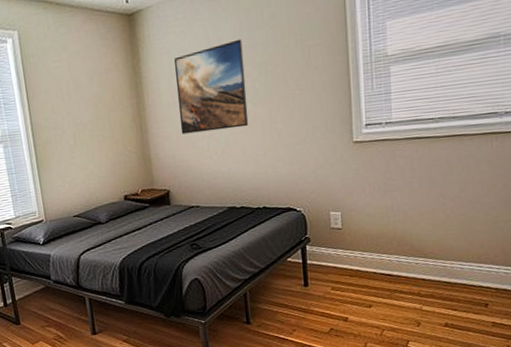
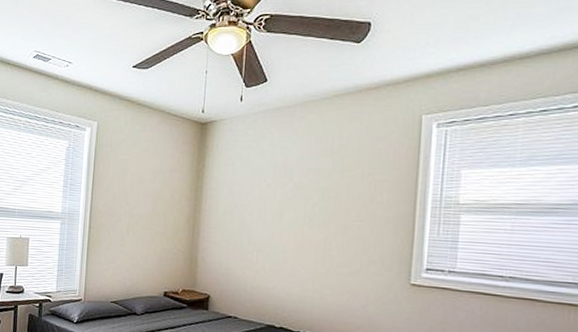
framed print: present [174,39,249,135] -> none [232,162,308,248]

